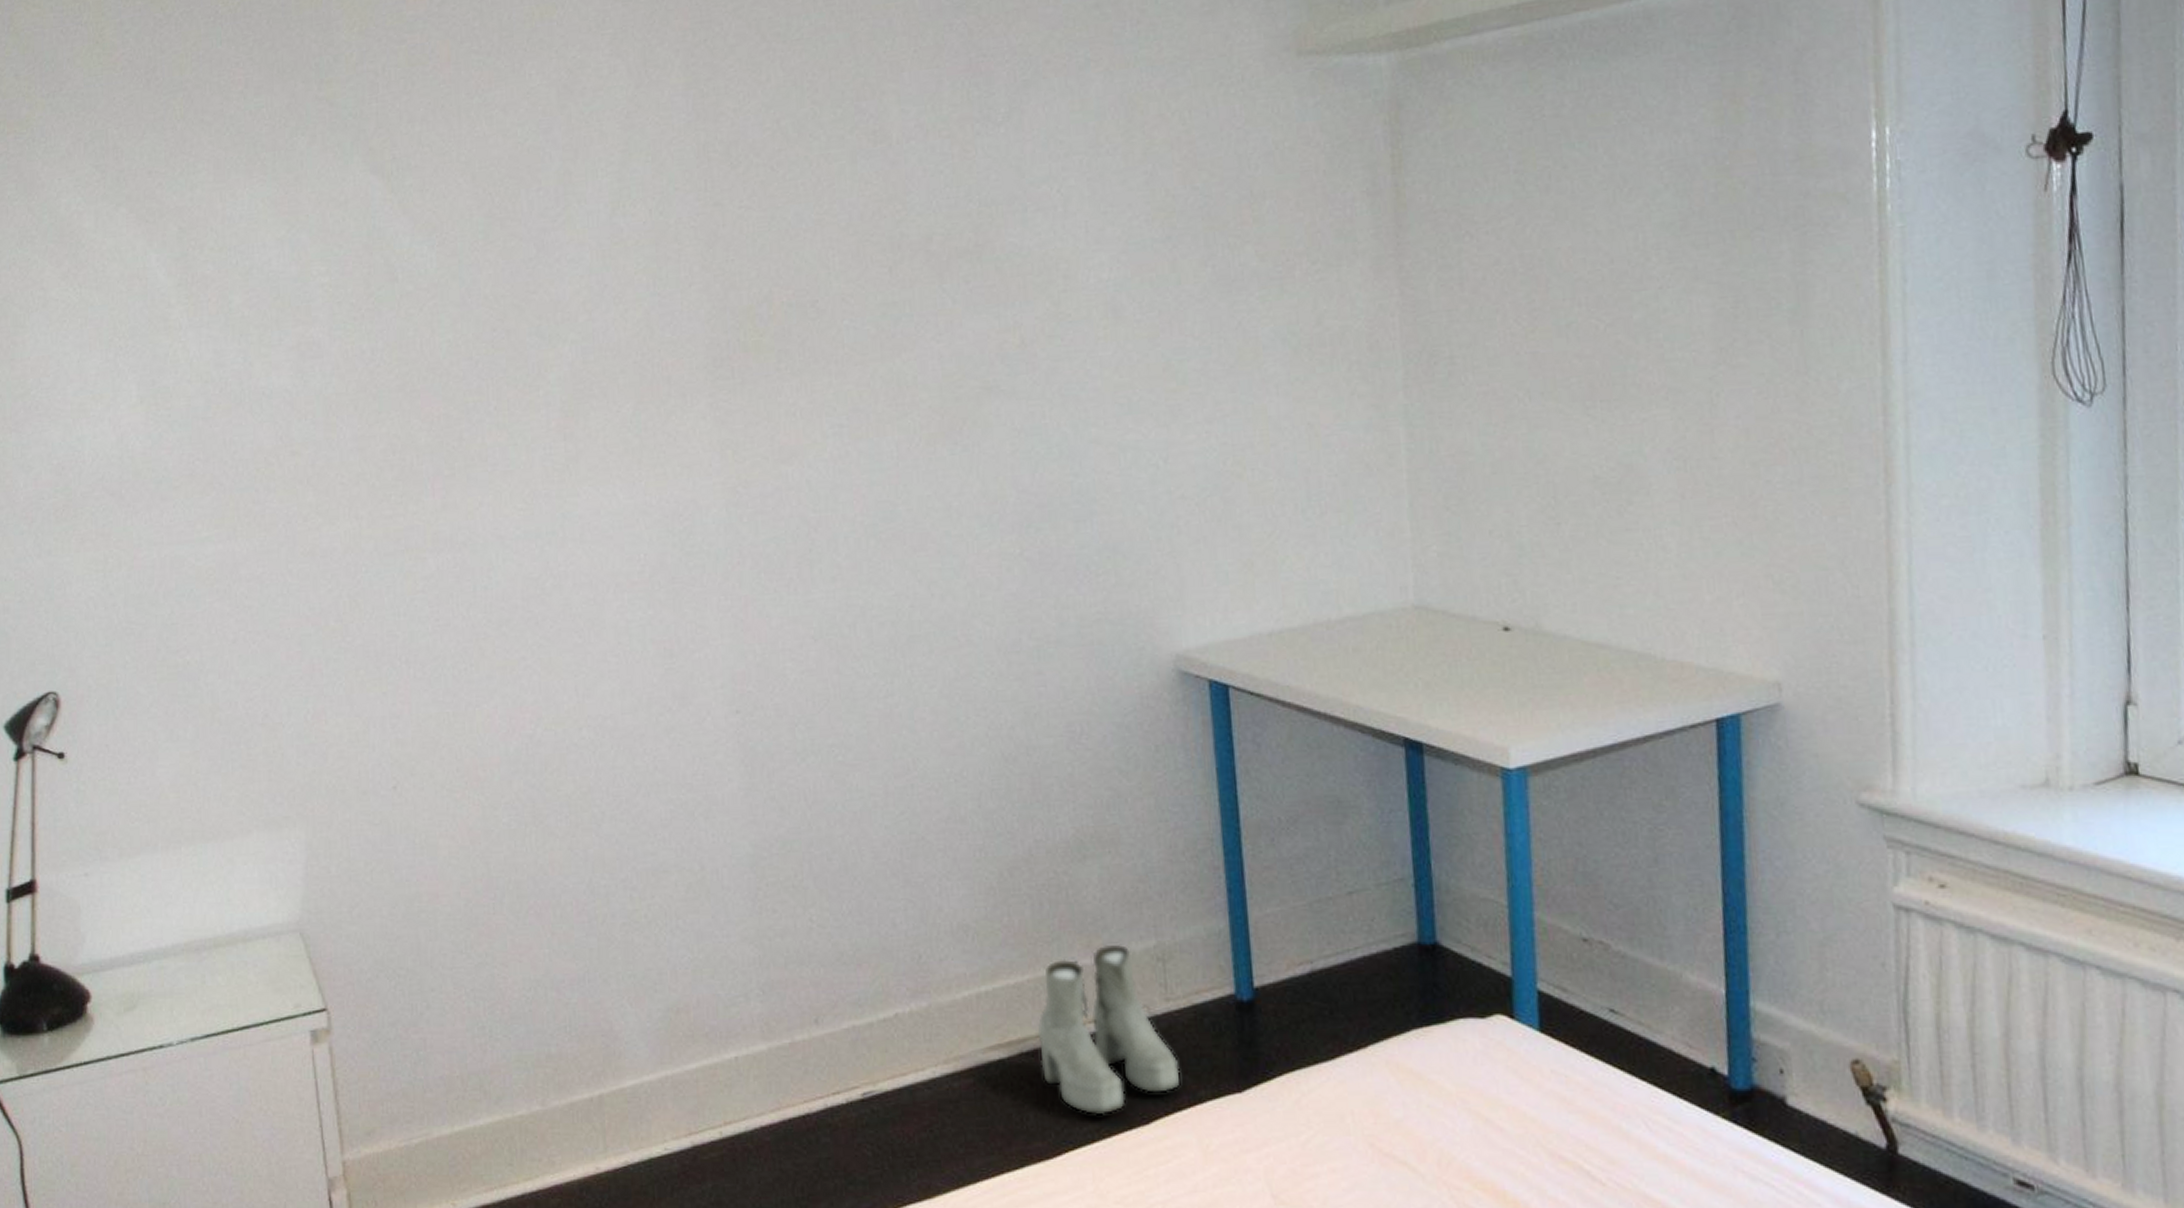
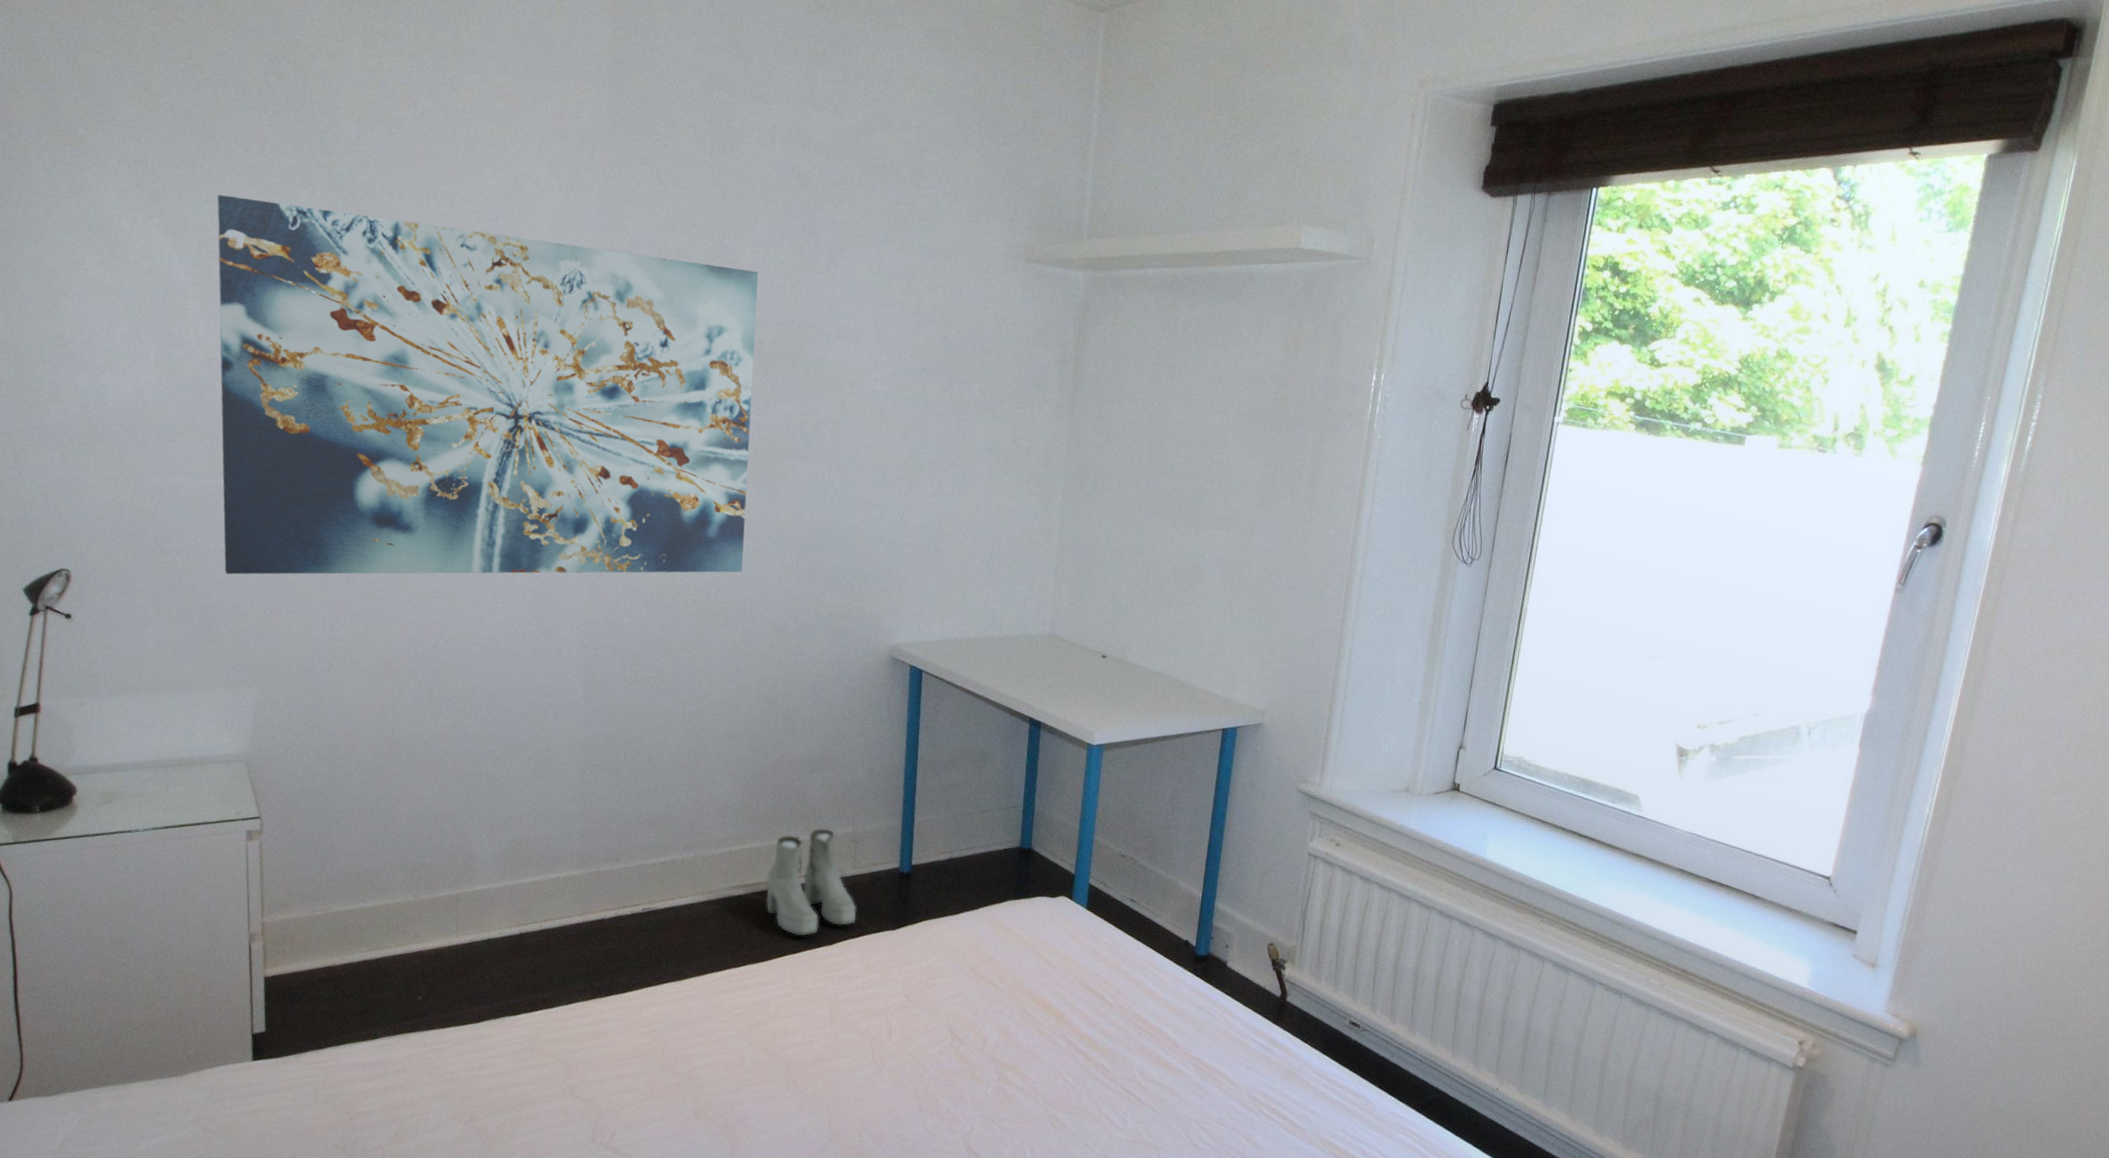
wall art: none [195,138,945,671] -> present [217,195,759,575]

